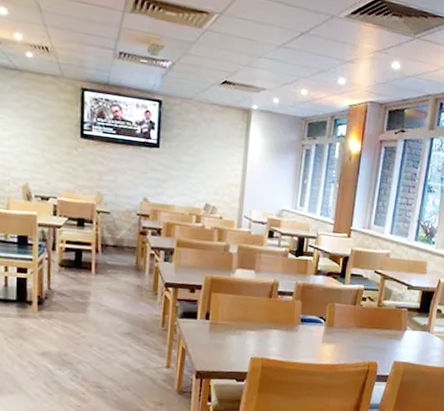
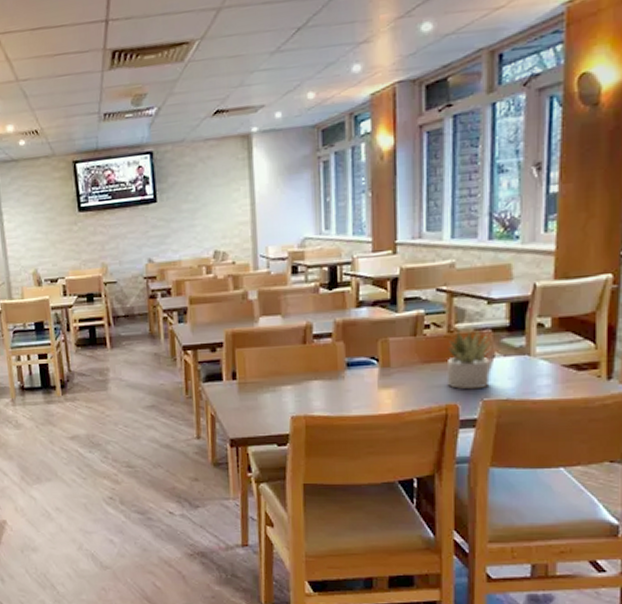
succulent plant: none [371,305,406,353] -> present [446,329,492,390]

